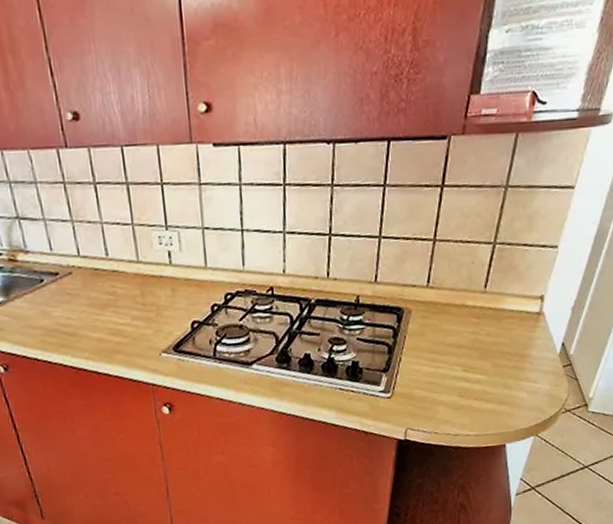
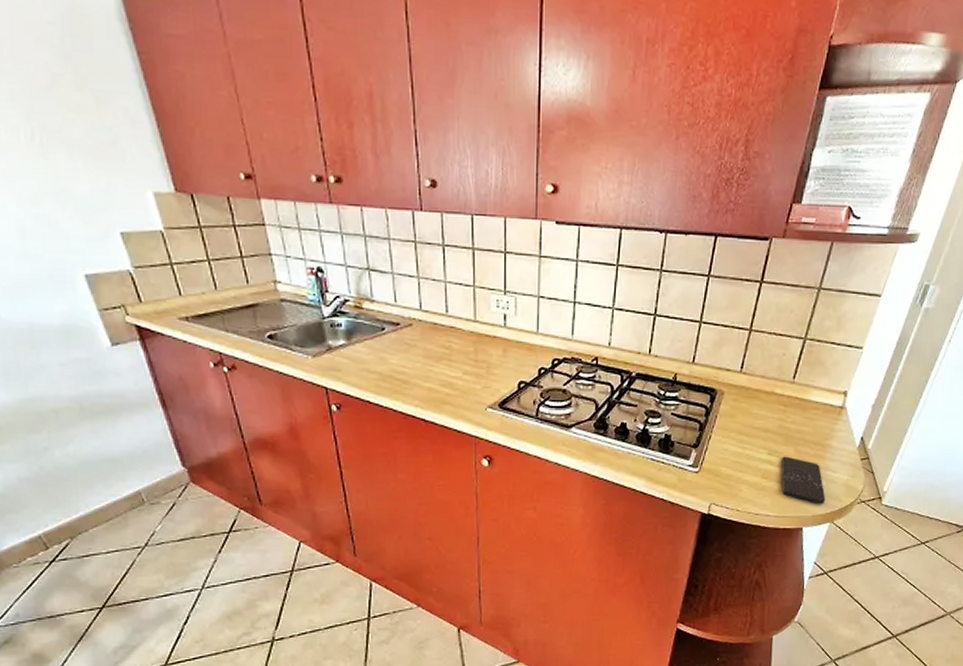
smartphone: none [479,371,528,418] -> present [781,456,826,505]

